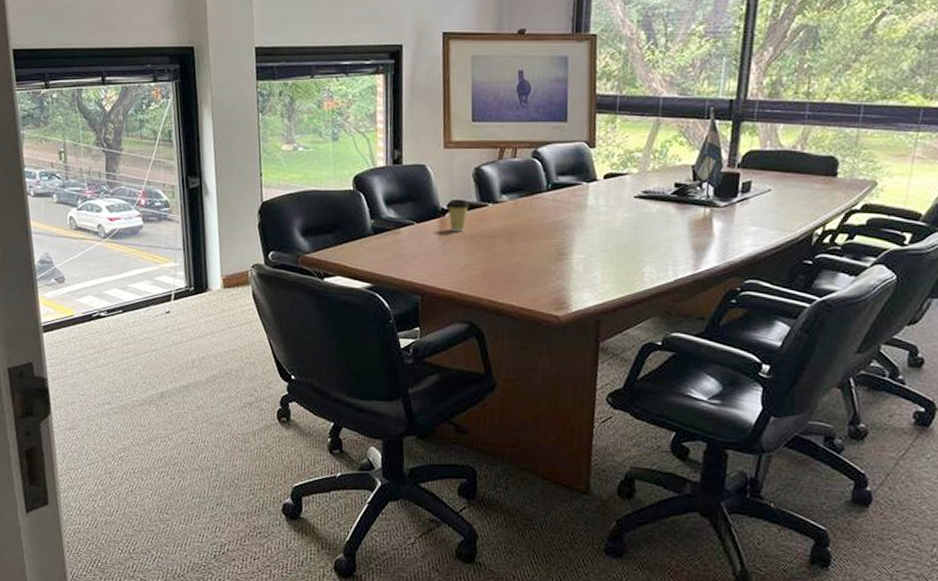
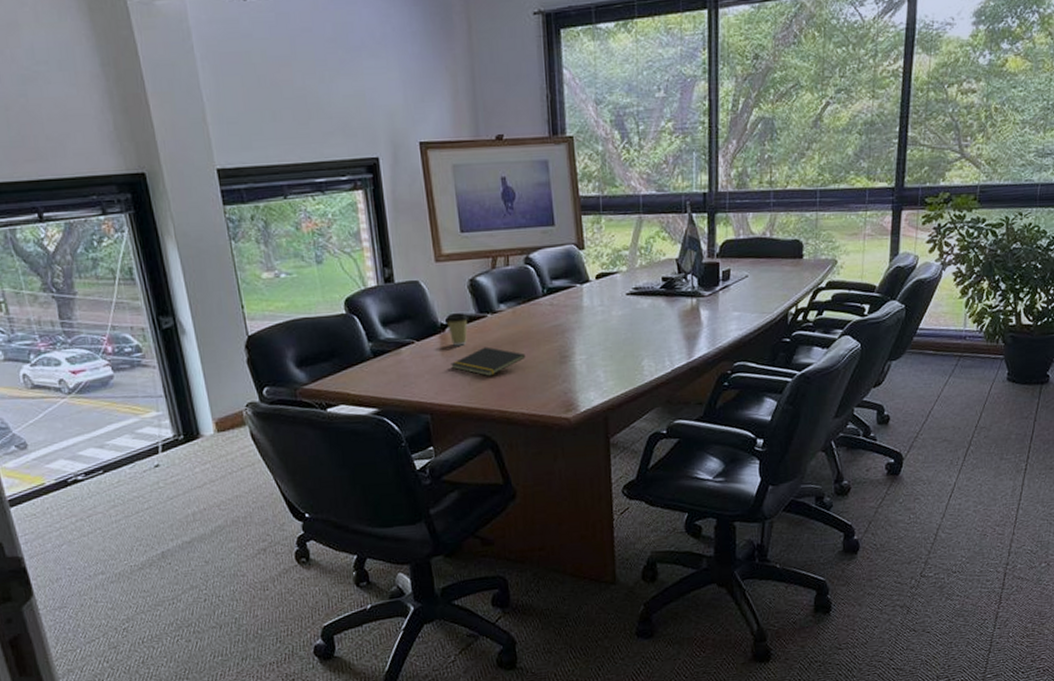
notepad: none [446,235,522,265] -> present [451,346,526,376]

